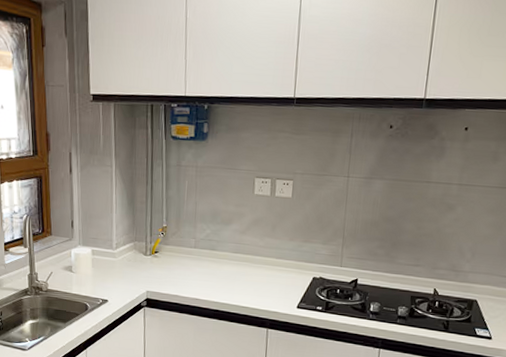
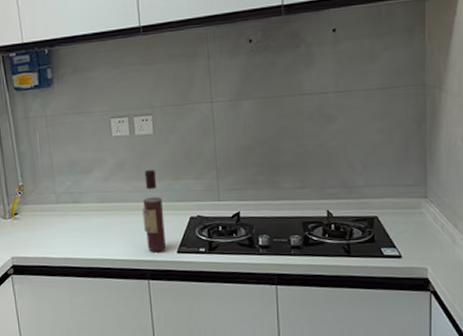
wine bottle: none [270,229,291,304] -> present [142,169,166,252]

